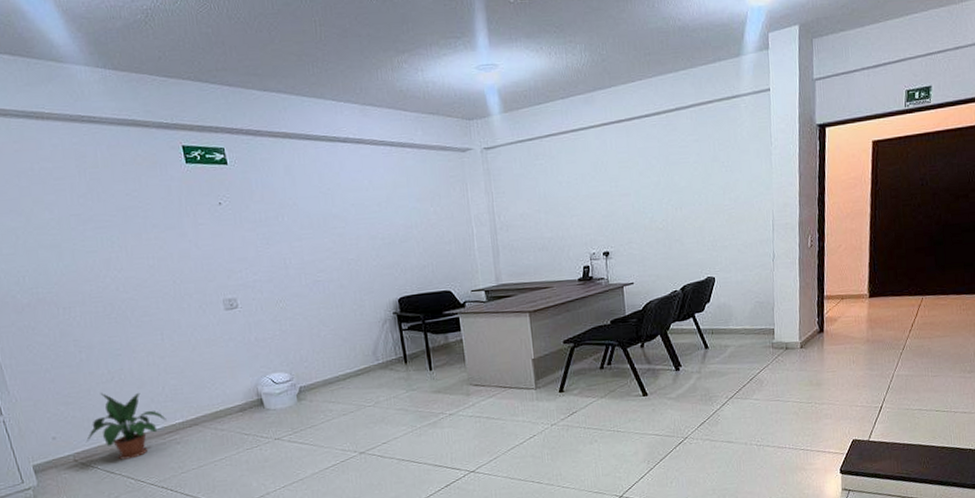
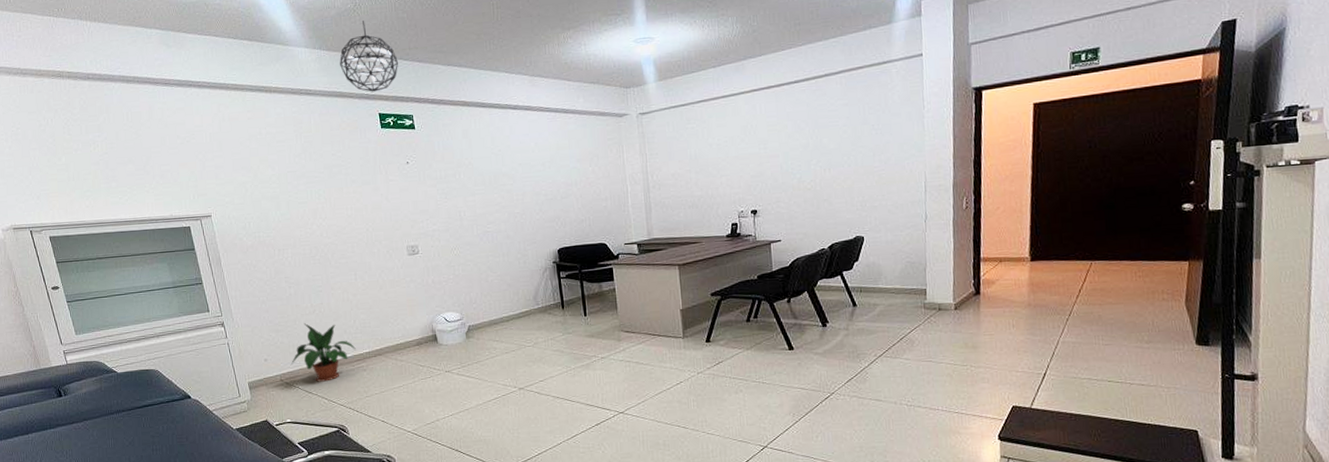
pendant light: none [130,35,205,121] -> present [340,20,399,92]

